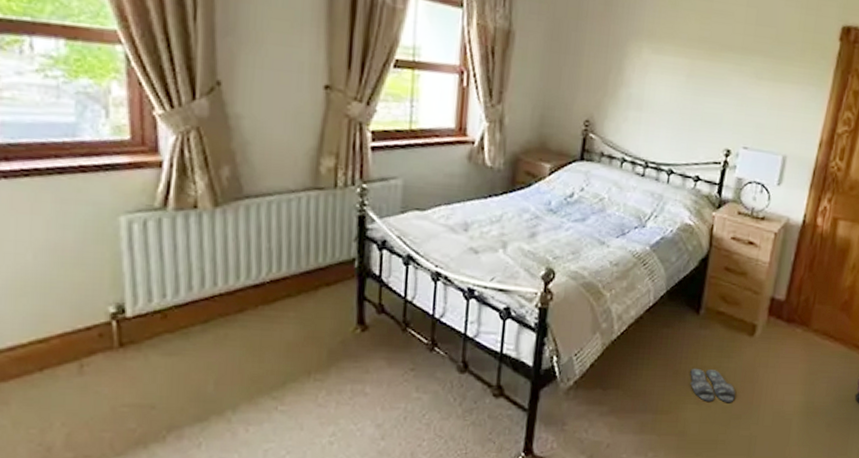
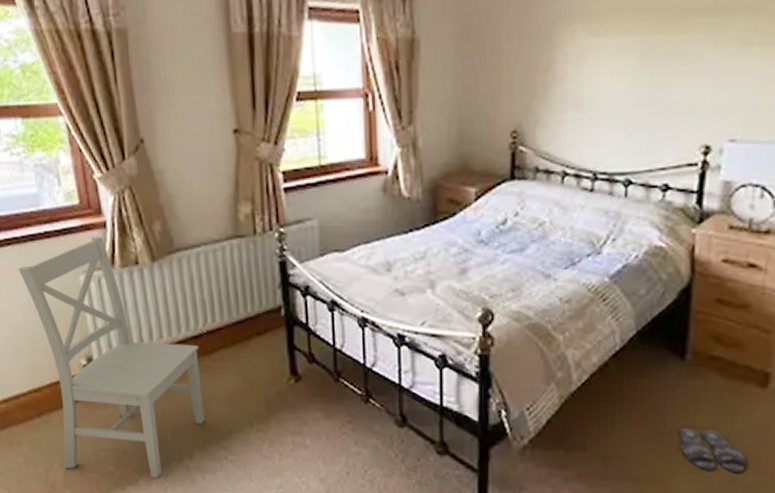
chair: none [36,174,259,434] -> present [18,235,205,478]

